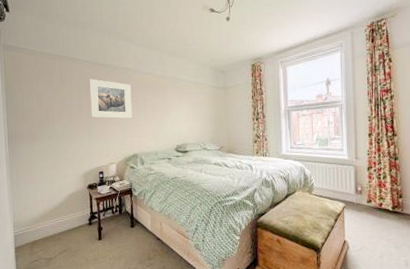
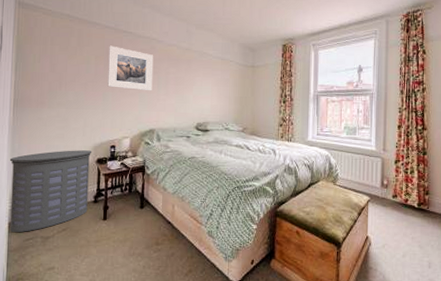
laundry hamper: none [10,178,84,256] -> present [9,150,92,233]

